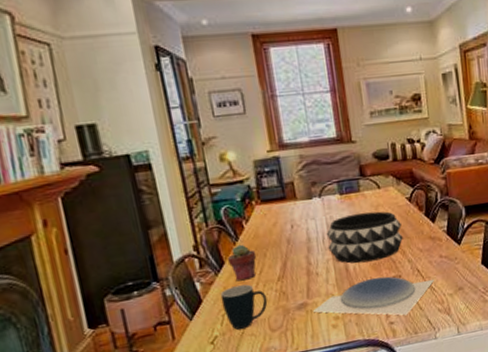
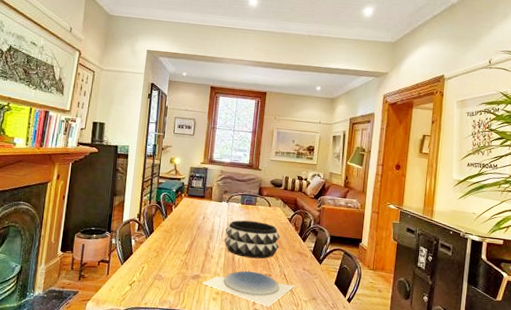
mug: present [220,284,268,330] -> none [144,249,175,281]
potted succulent: present [226,244,257,282] -> none [156,221,176,247]

